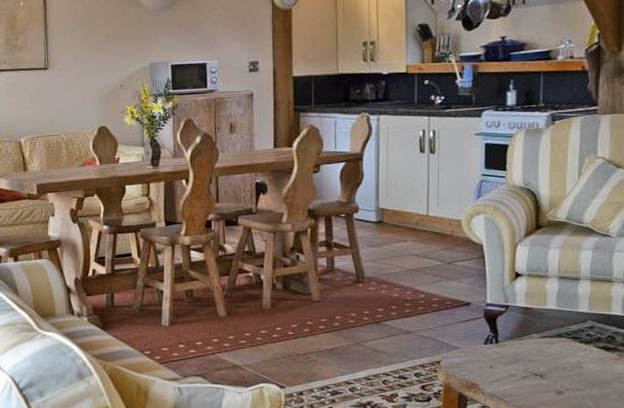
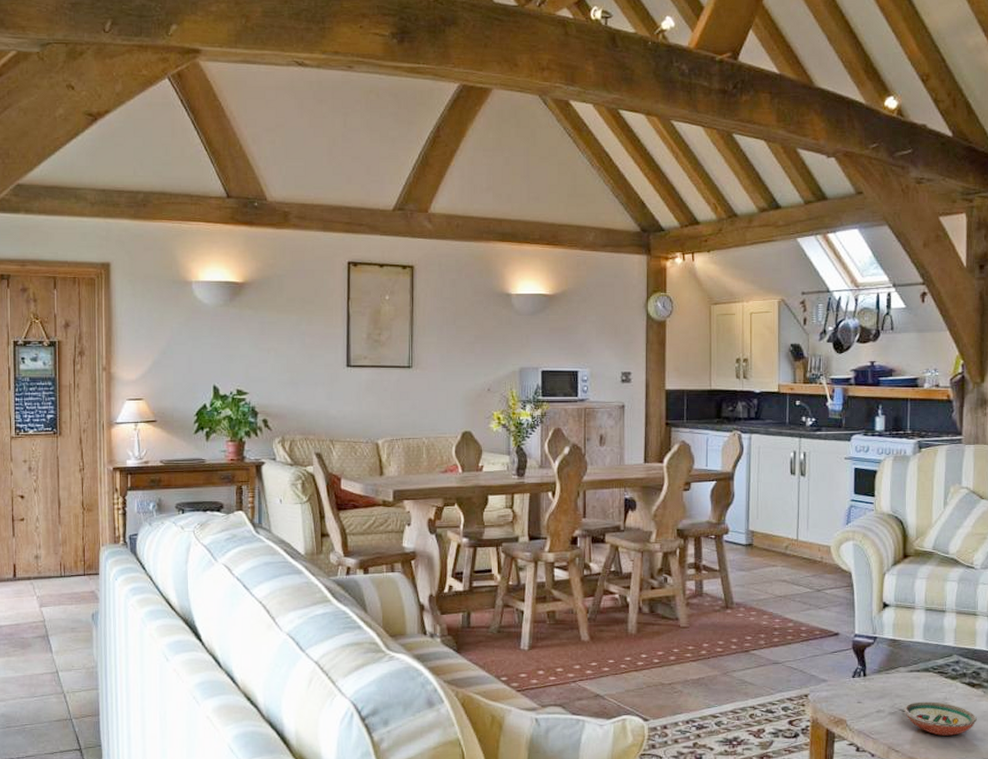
decorative bowl: none [536,365,612,397] -> present [904,701,977,736]

